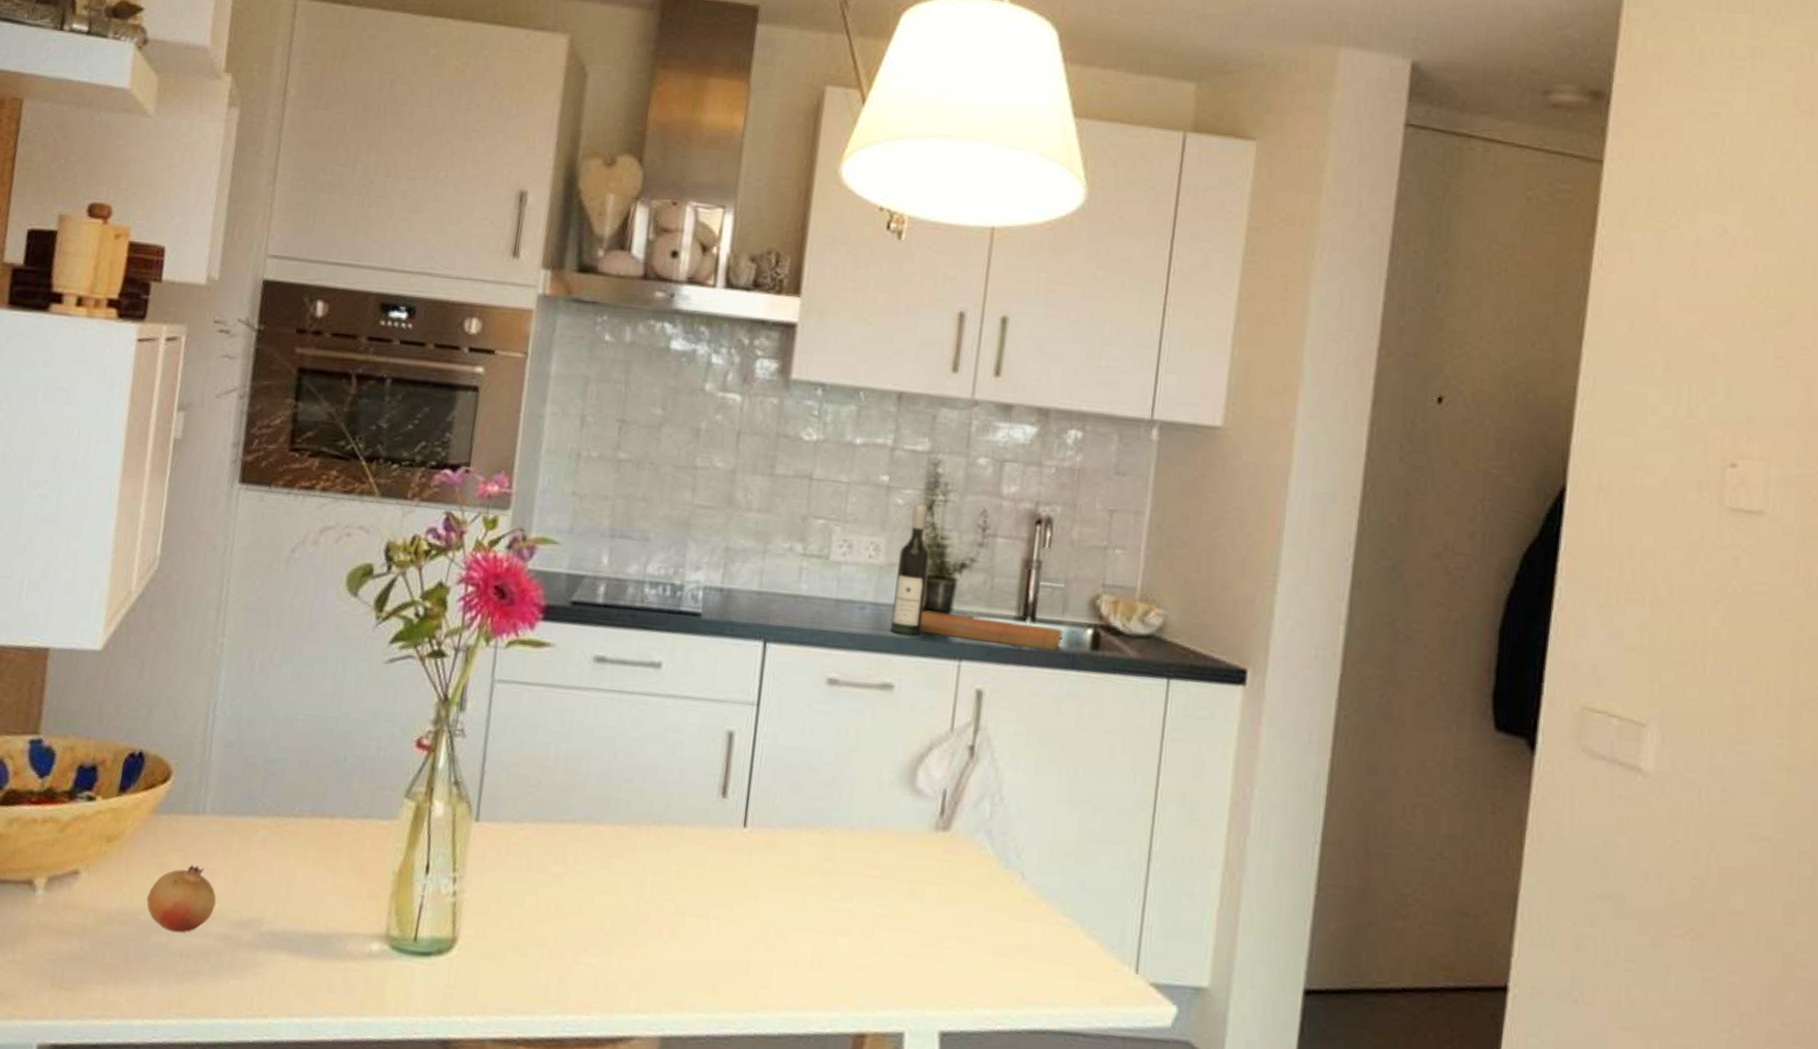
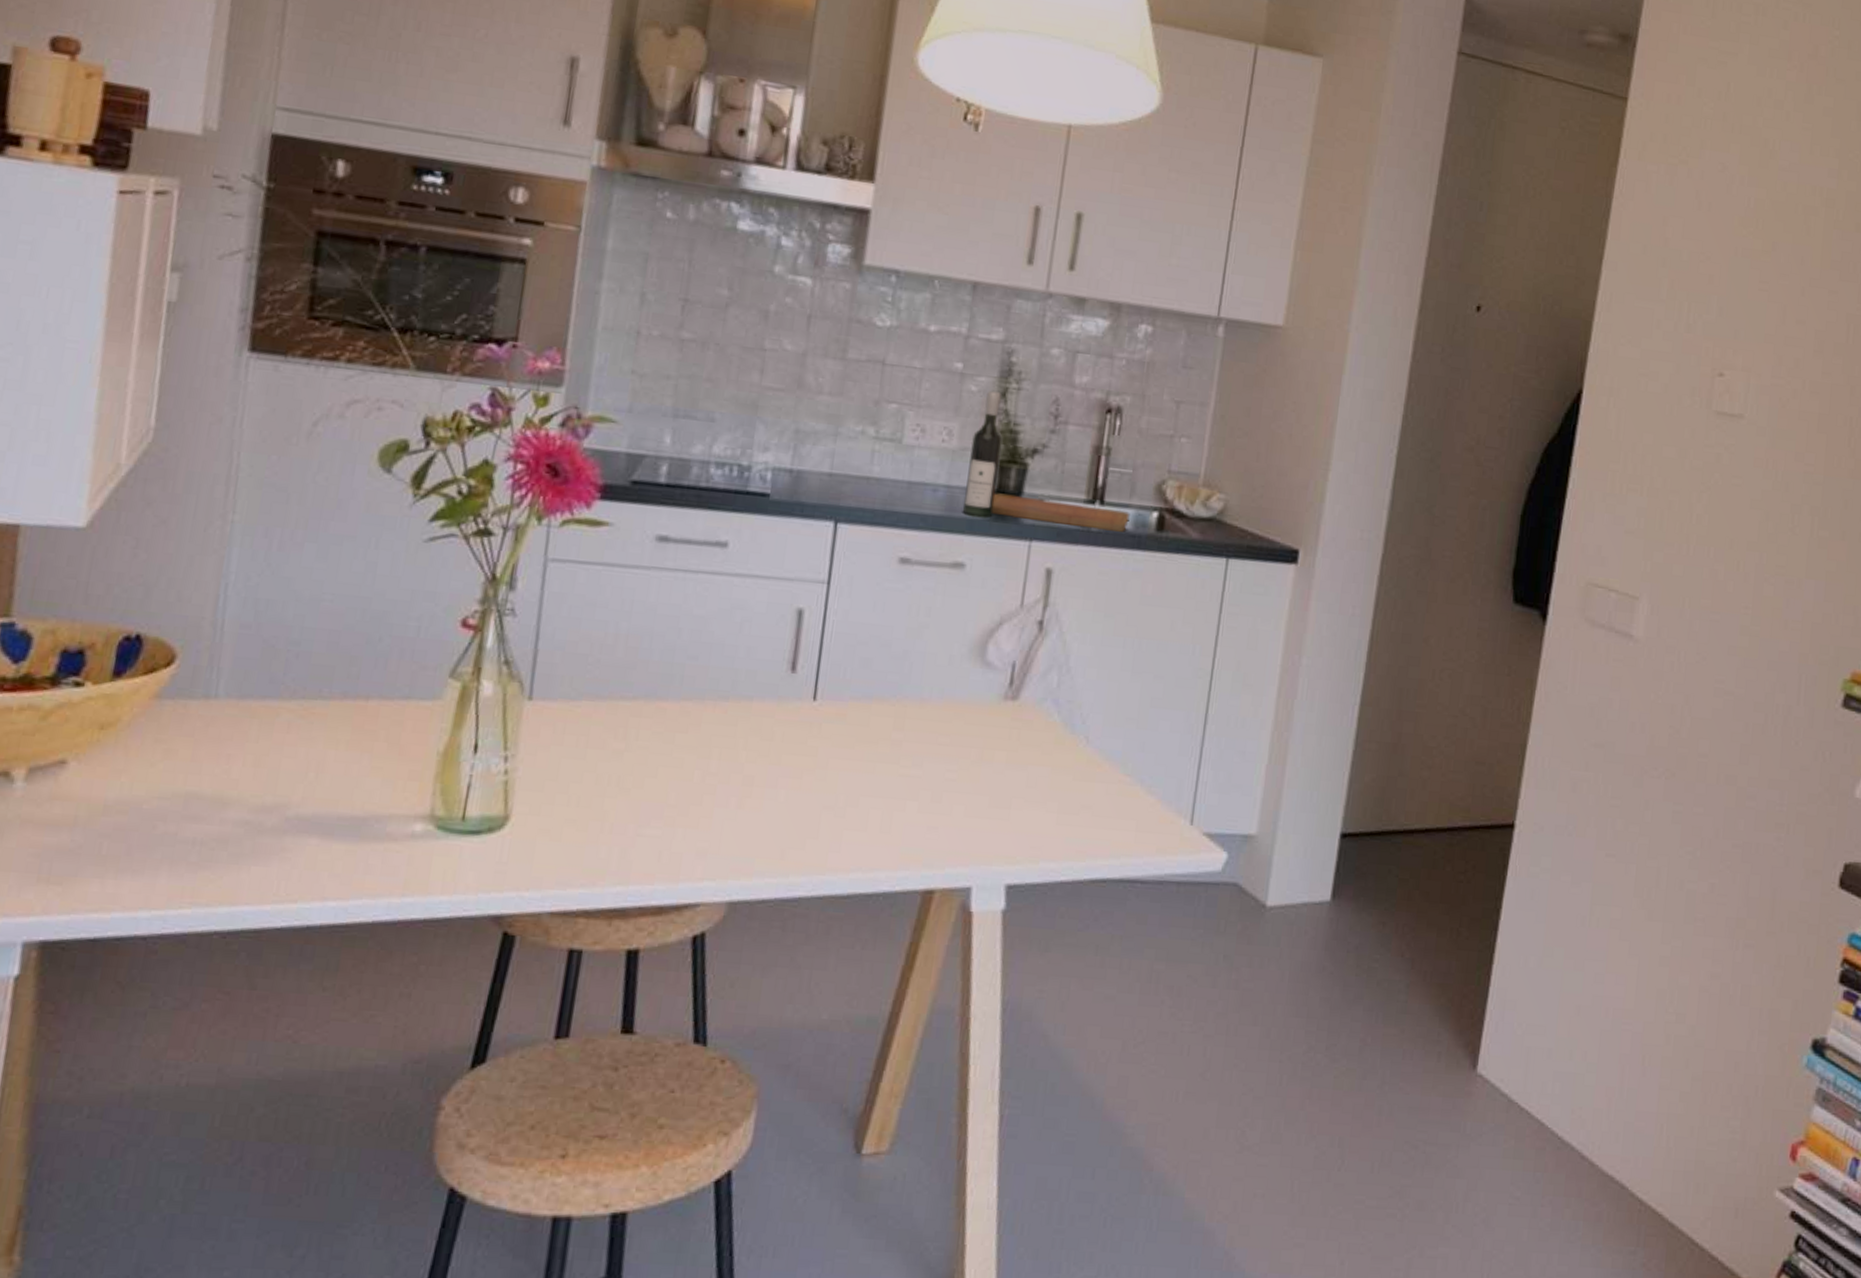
fruit: present [146,864,217,933] -> none [149,750,234,821]

